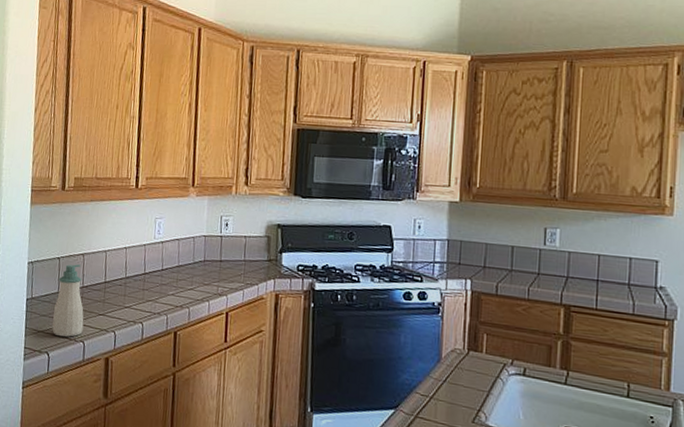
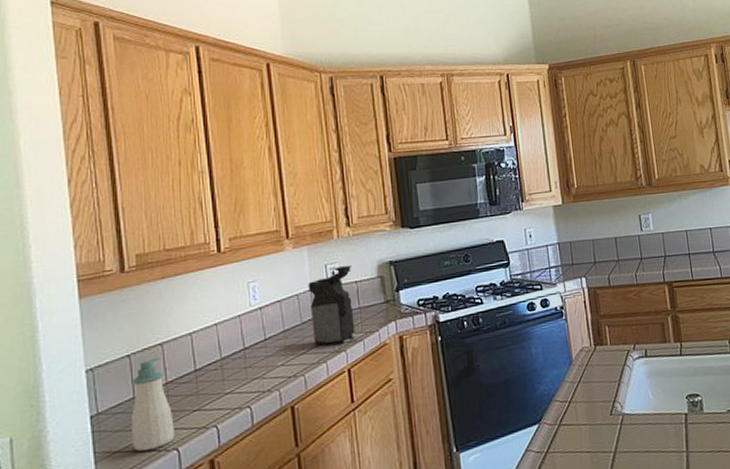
coffee maker: none [201,220,243,289] -> present [308,266,356,346]

